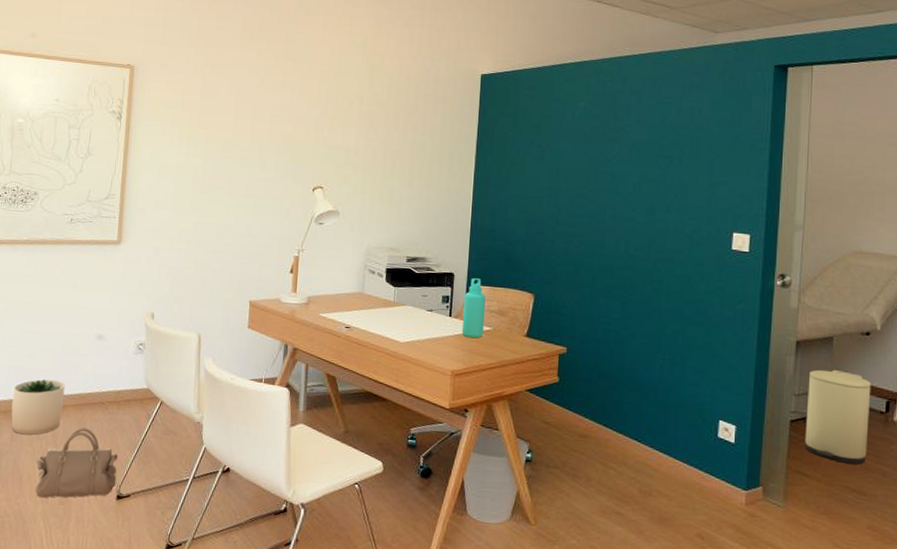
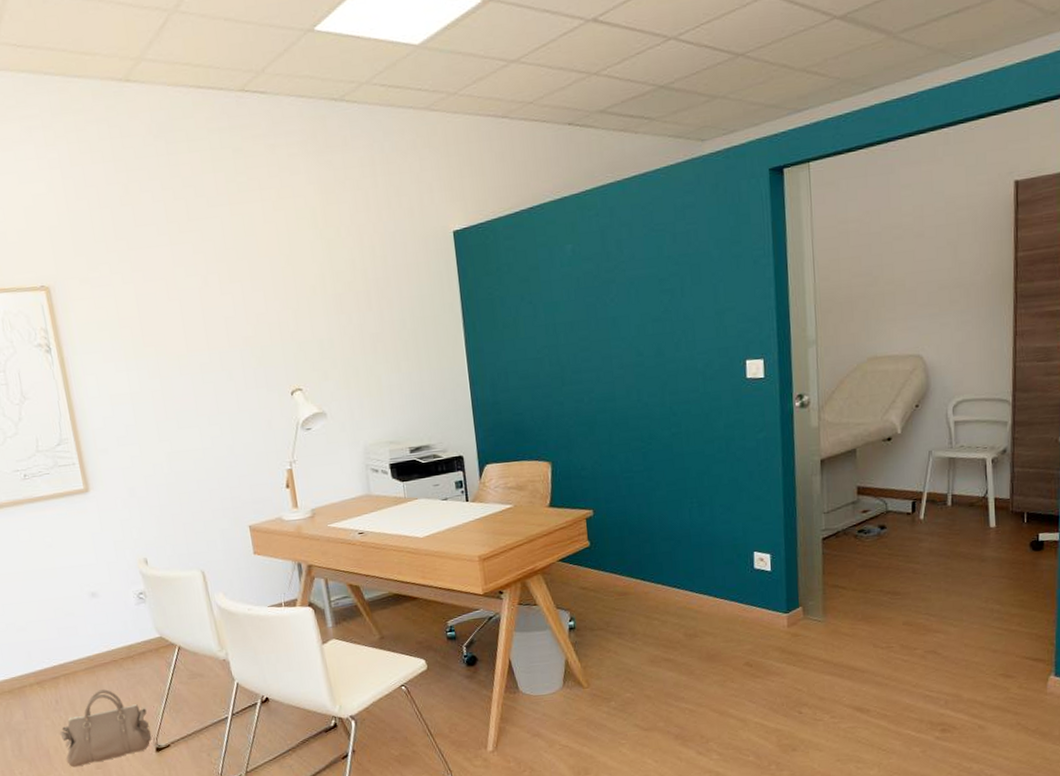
planter: present [11,379,65,435] -> none [11,648,75,710]
water bottle: present [461,278,486,339] -> none [477,456,505,520]
pedal bin: present [805,369,871,465] -> none [836,480,898,569]

